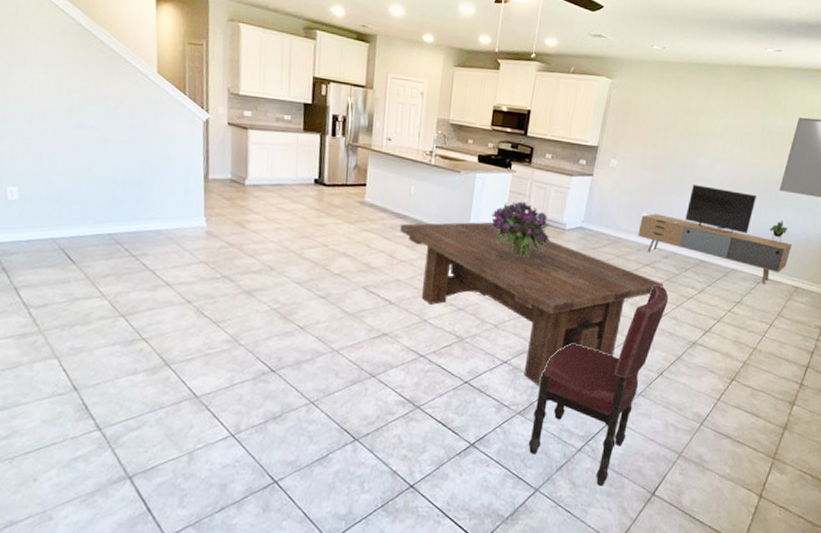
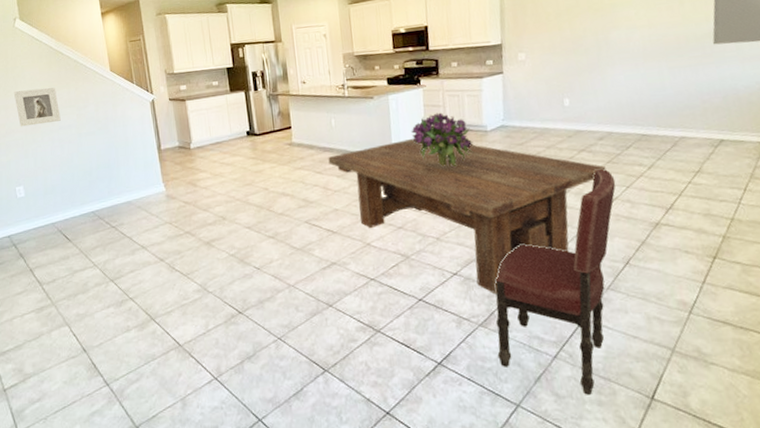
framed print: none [19,68,83,118] -> present [13,87,61,127]
media console: present [638,184,792,284] -> none [563,54,746,147]

